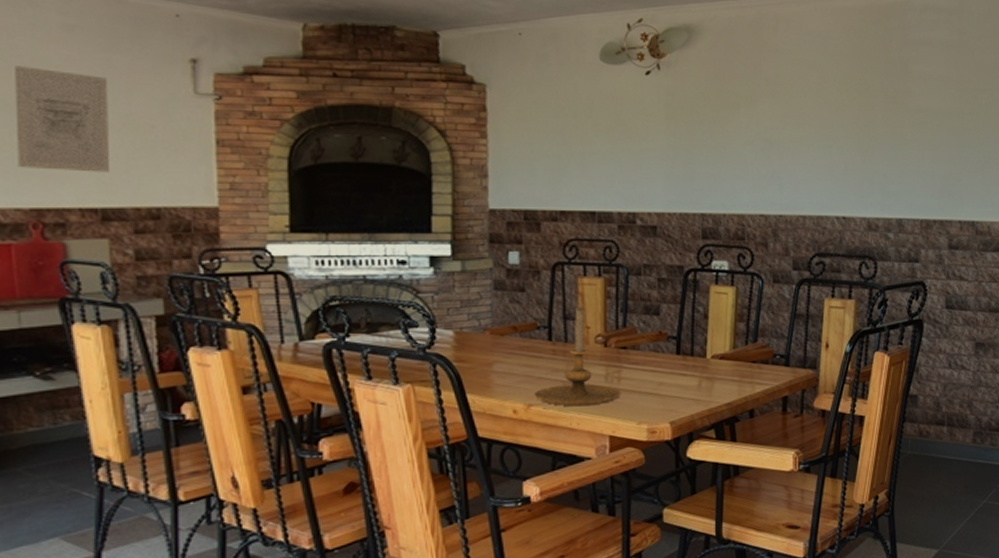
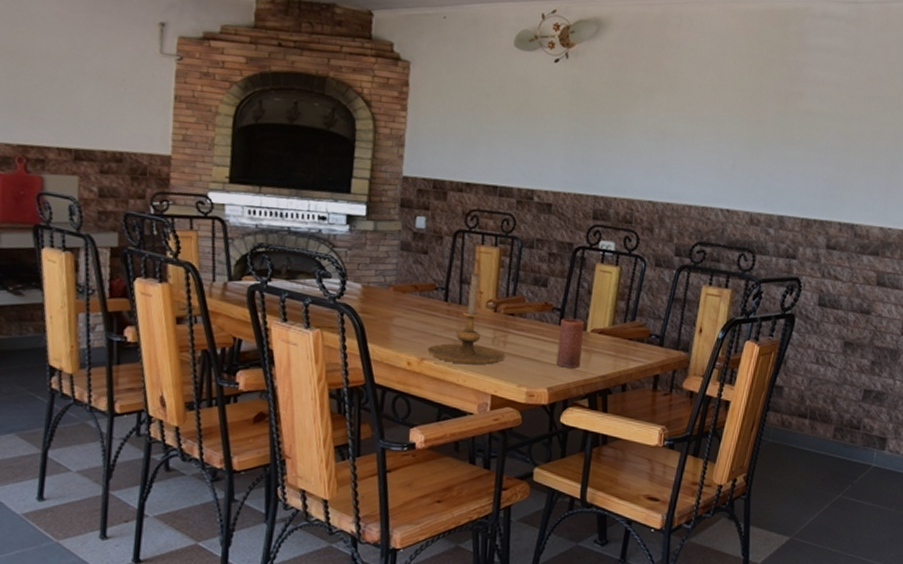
wall art: present [15,66,109,173] -> none [11,20,91,118]
candle: none [676,346,704,399] -> present [556,318,585,368]

